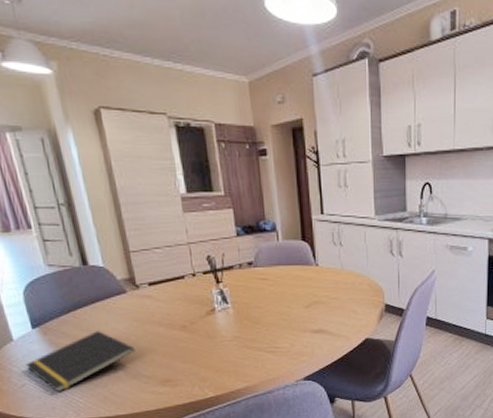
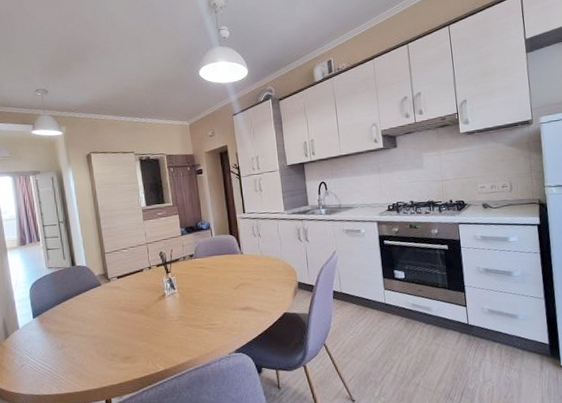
notepad: present [25,331,136,393] -> none [25,317,105,371]

